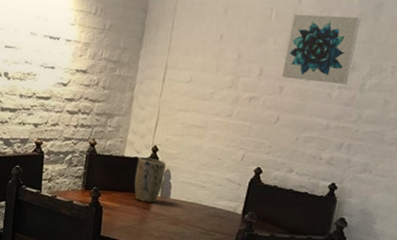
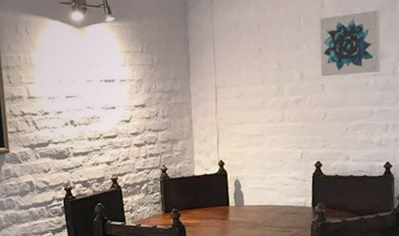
plant pot: present [134,157,166,203] -> none [207,172,235,214]

